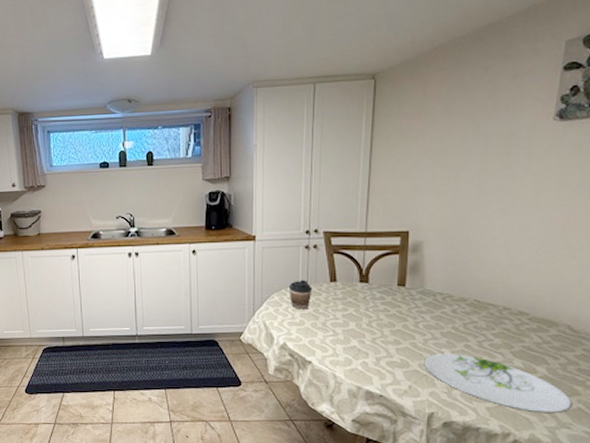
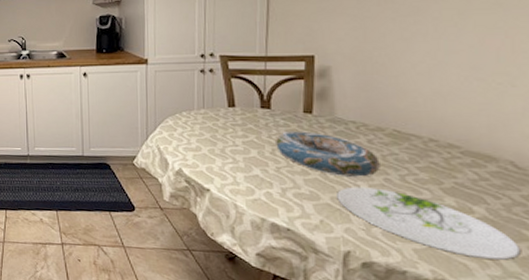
coffee cup: present [288,280,313,309] -> none [183,104,209,135]
decorative bowl: none [371,303,462,345] -> present [274,130,380,178]

